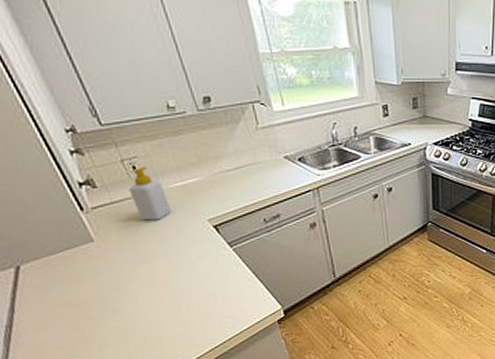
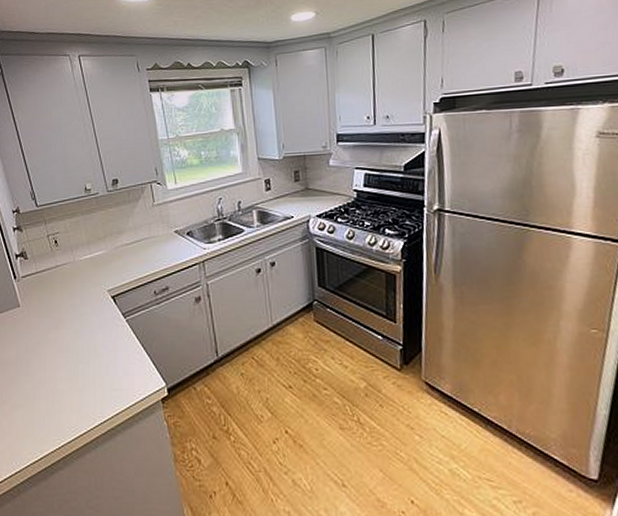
soap bottle: present [129,166,172,221] -> none [50,240,80,290]

